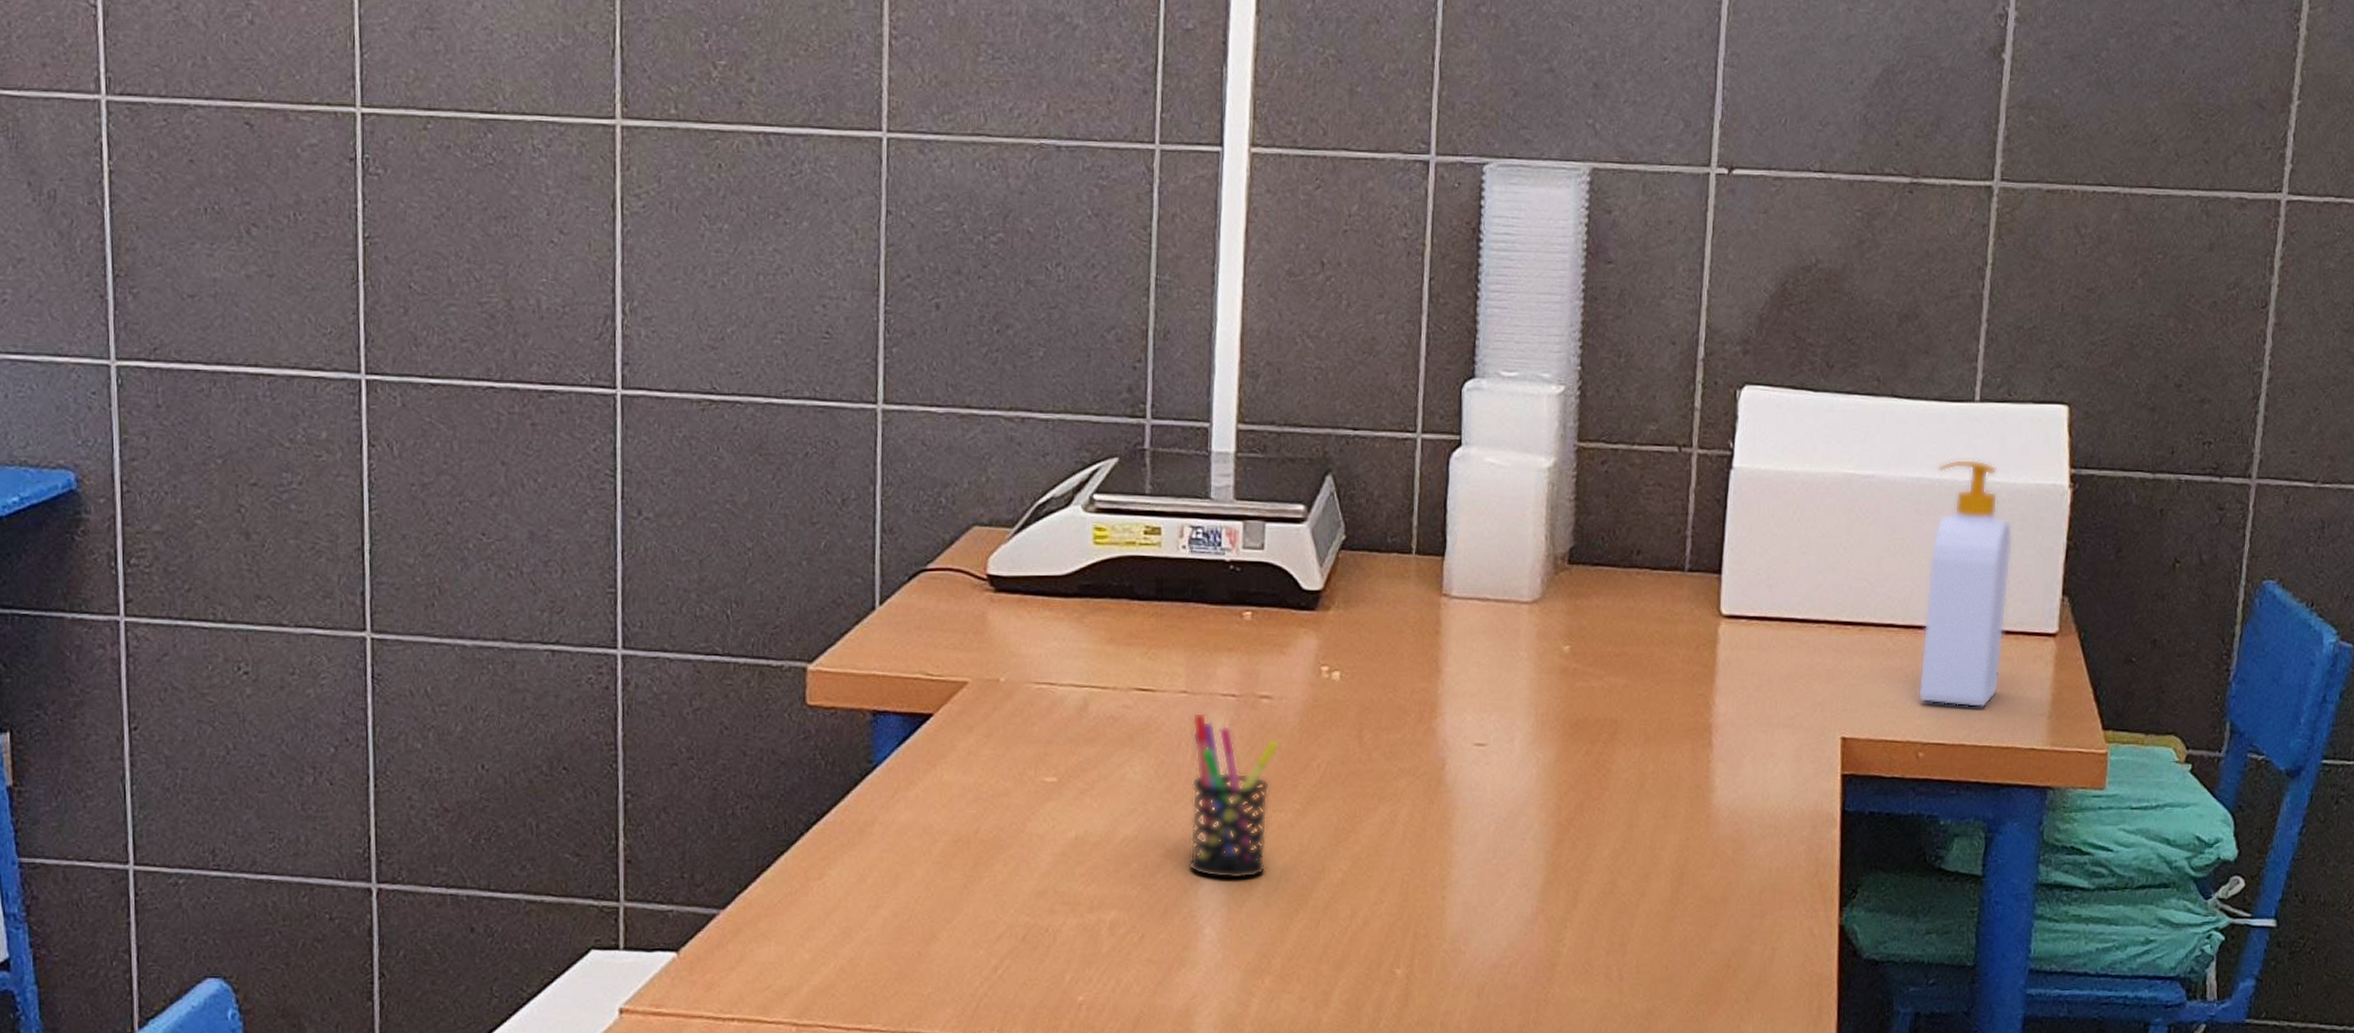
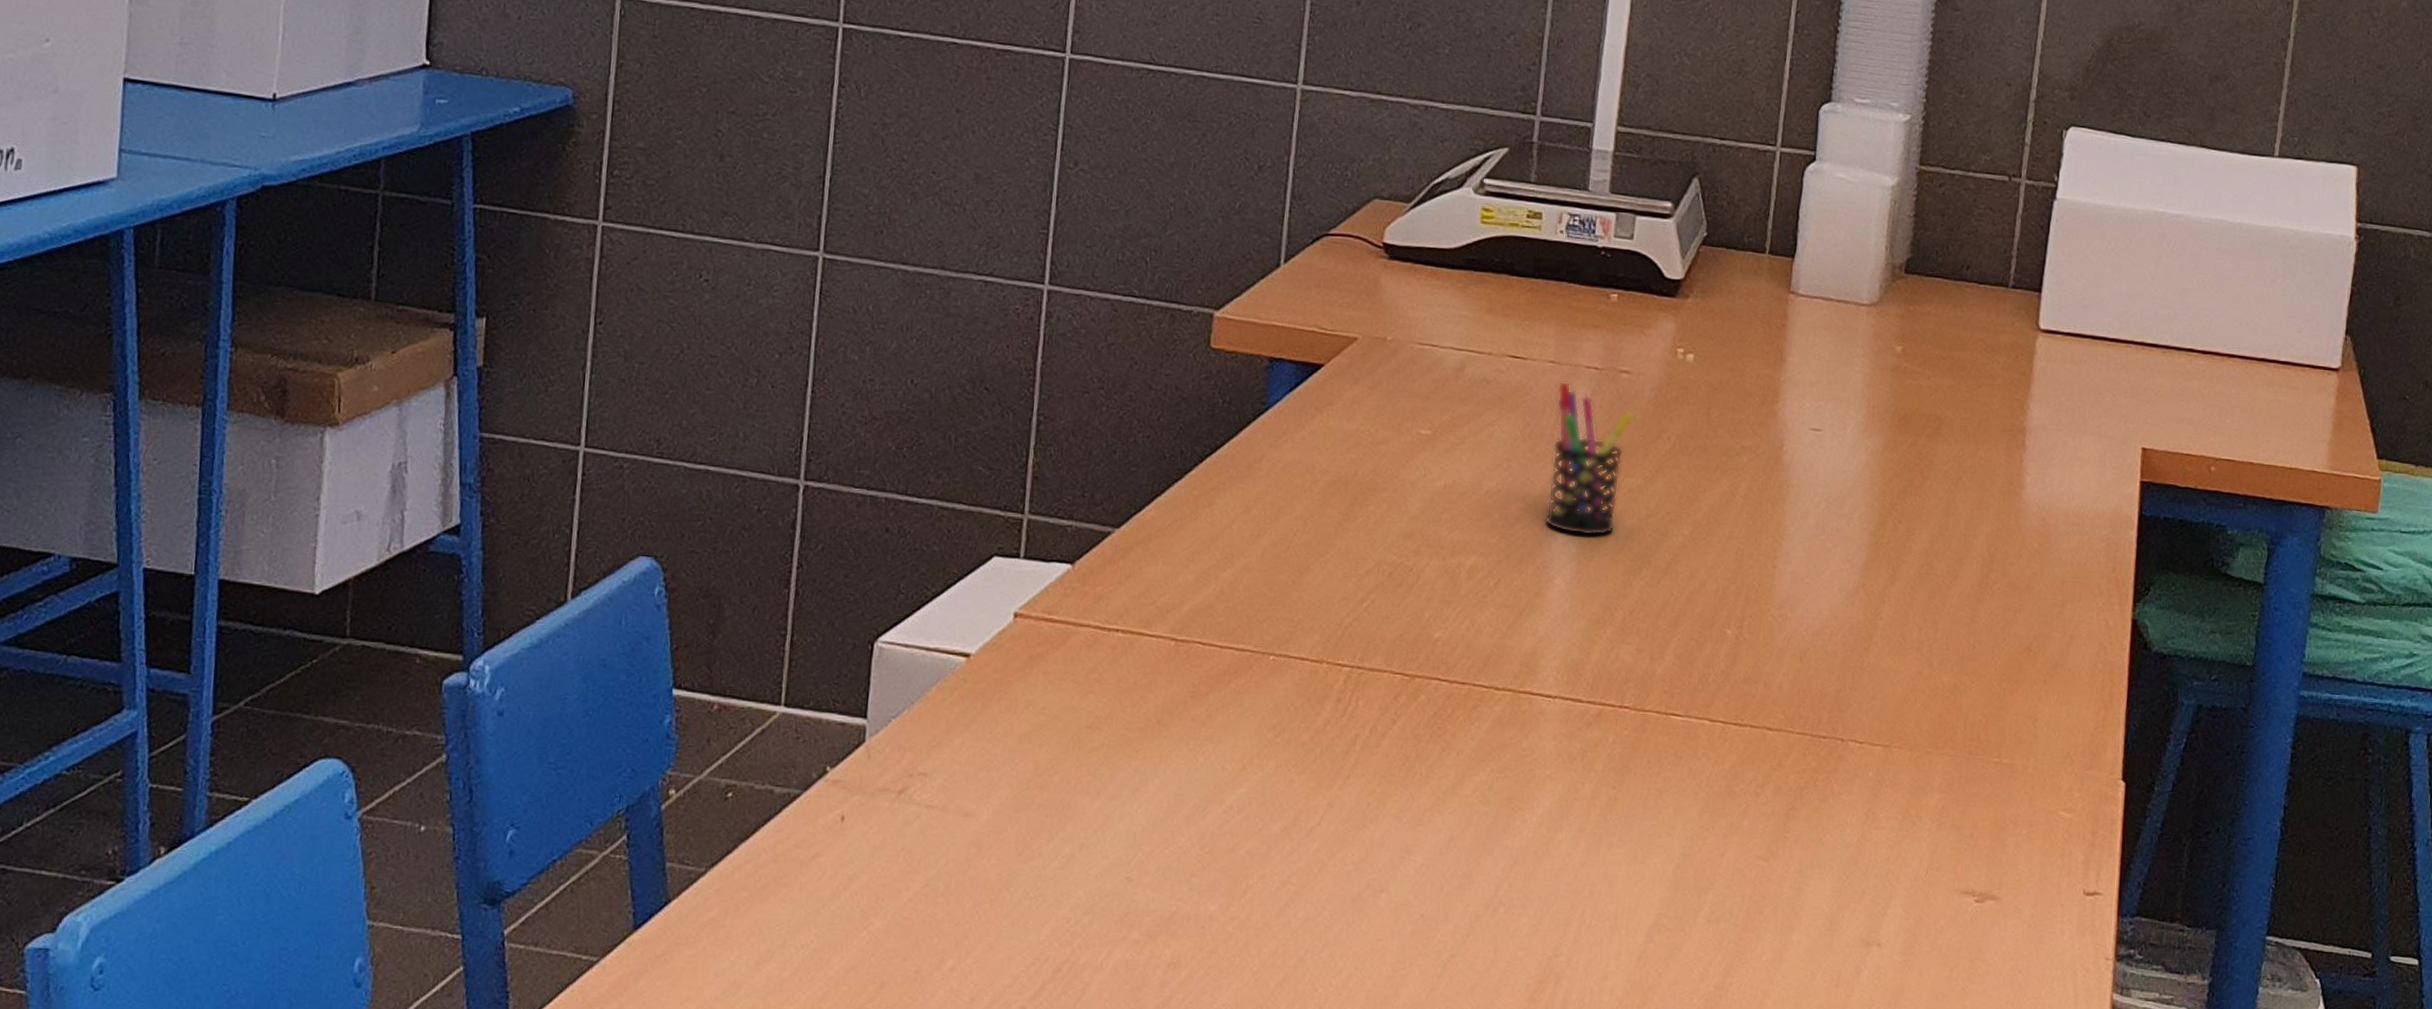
soap bottle: present [1918,459,2013,708] -> none [2212,206,2303,431]

